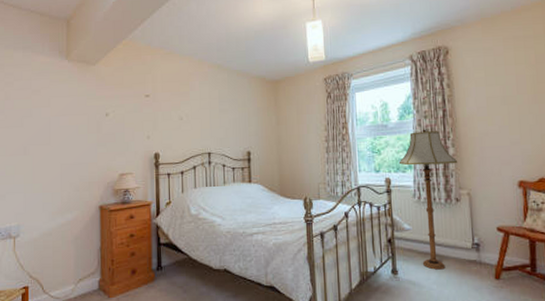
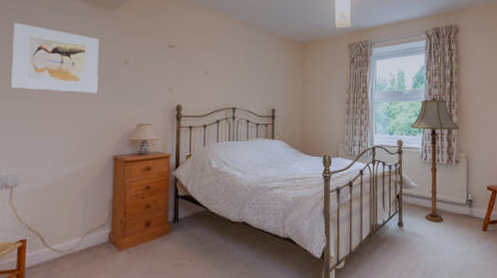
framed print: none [10,86,83,147] -> present [11,23,99,93]

